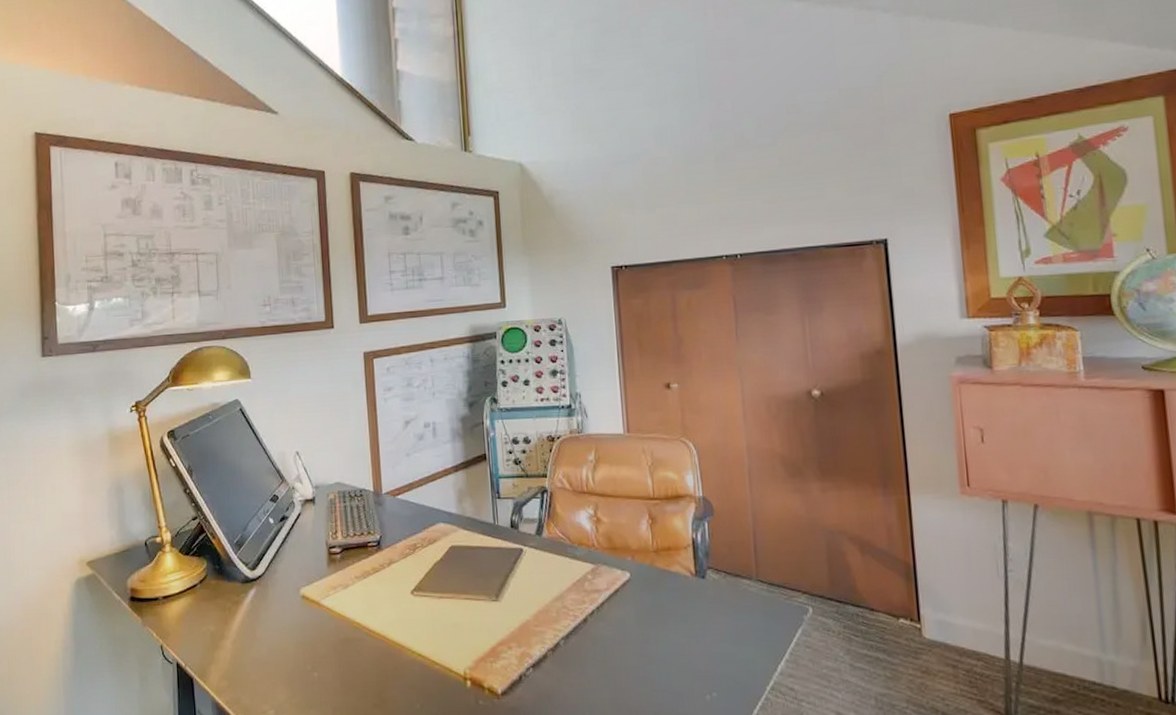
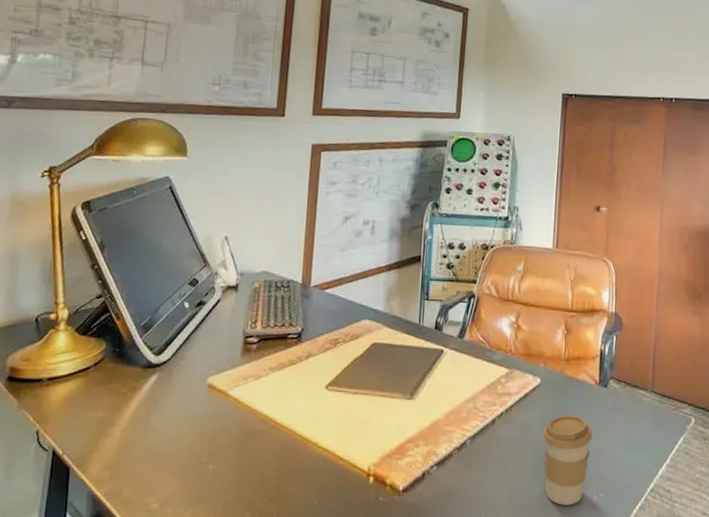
coffee cup: none [640,610,696,706] -> present [542,415,593,505]

